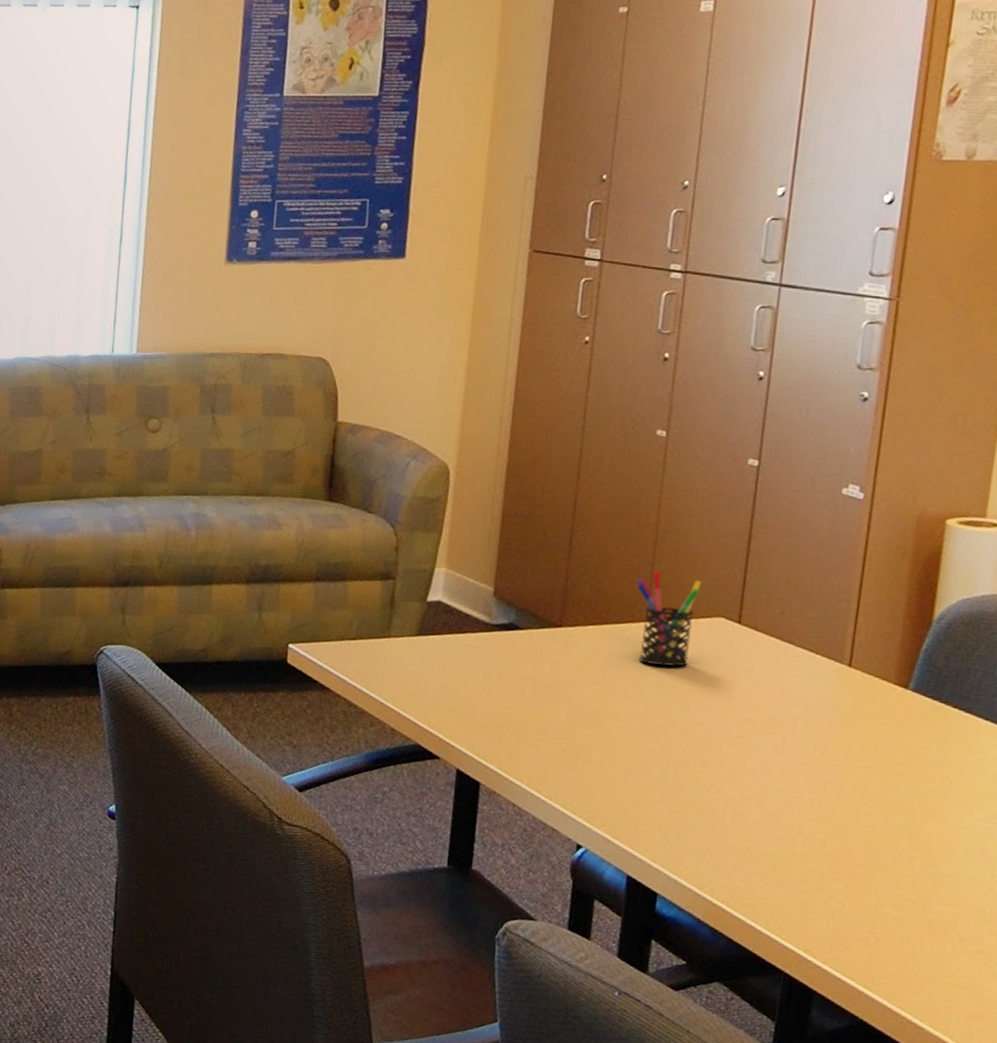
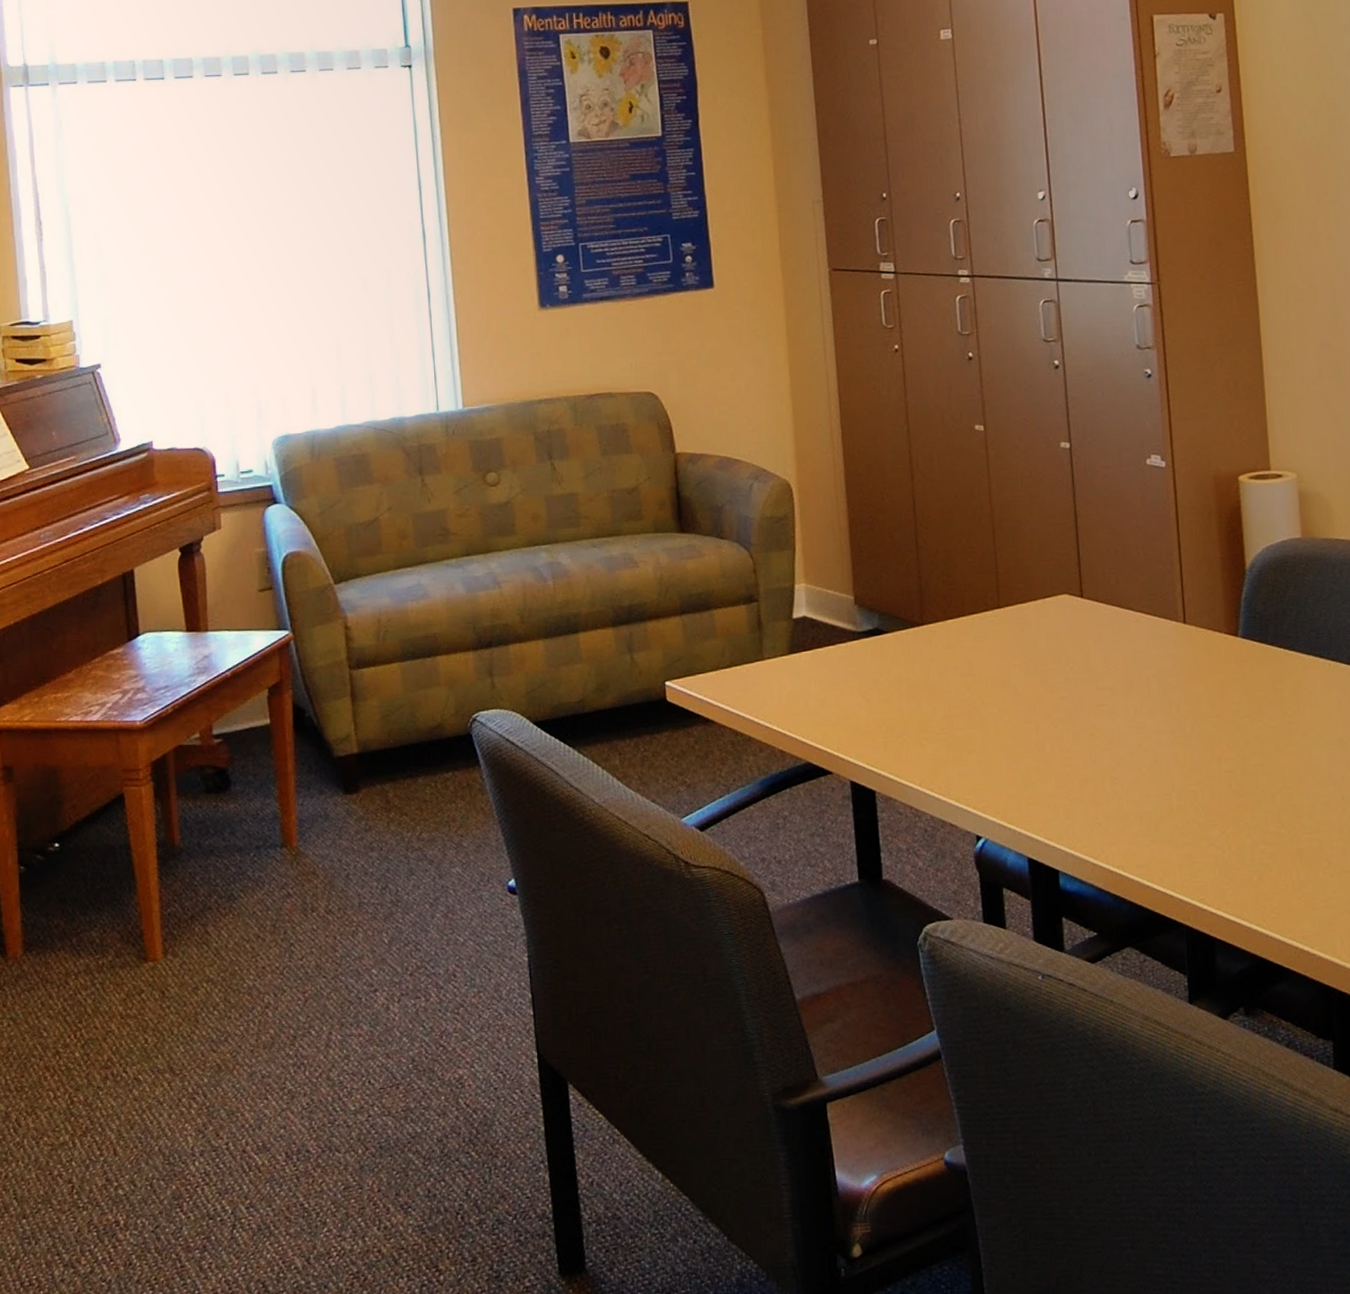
pen holder: present [636,570,702,667] -> none [982,558,1044,649]

